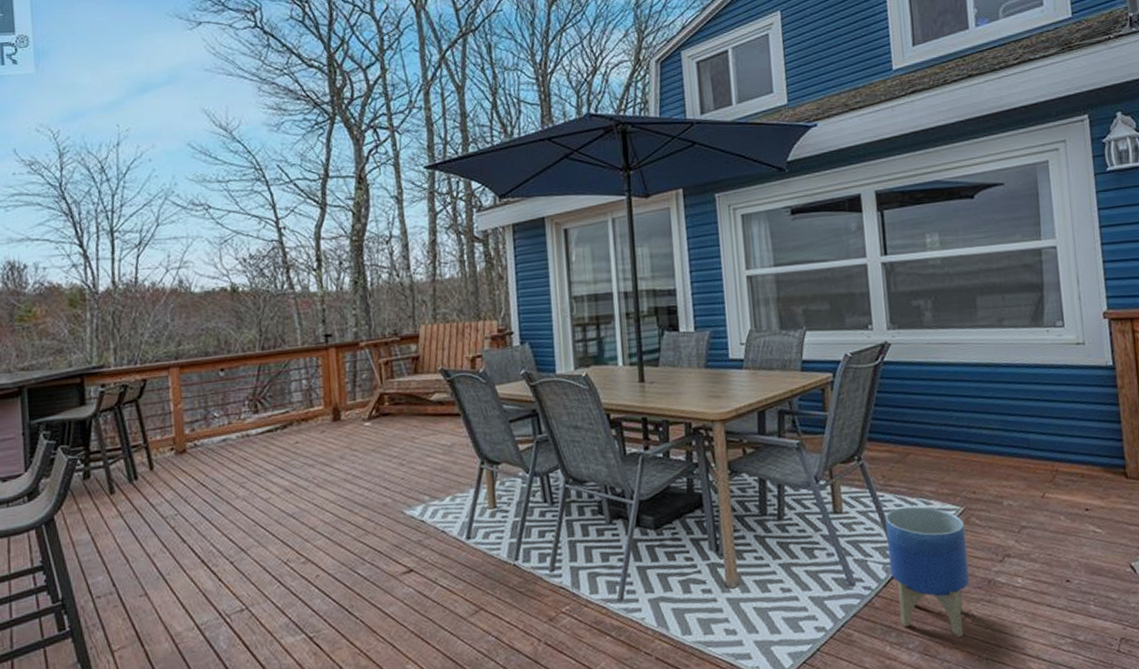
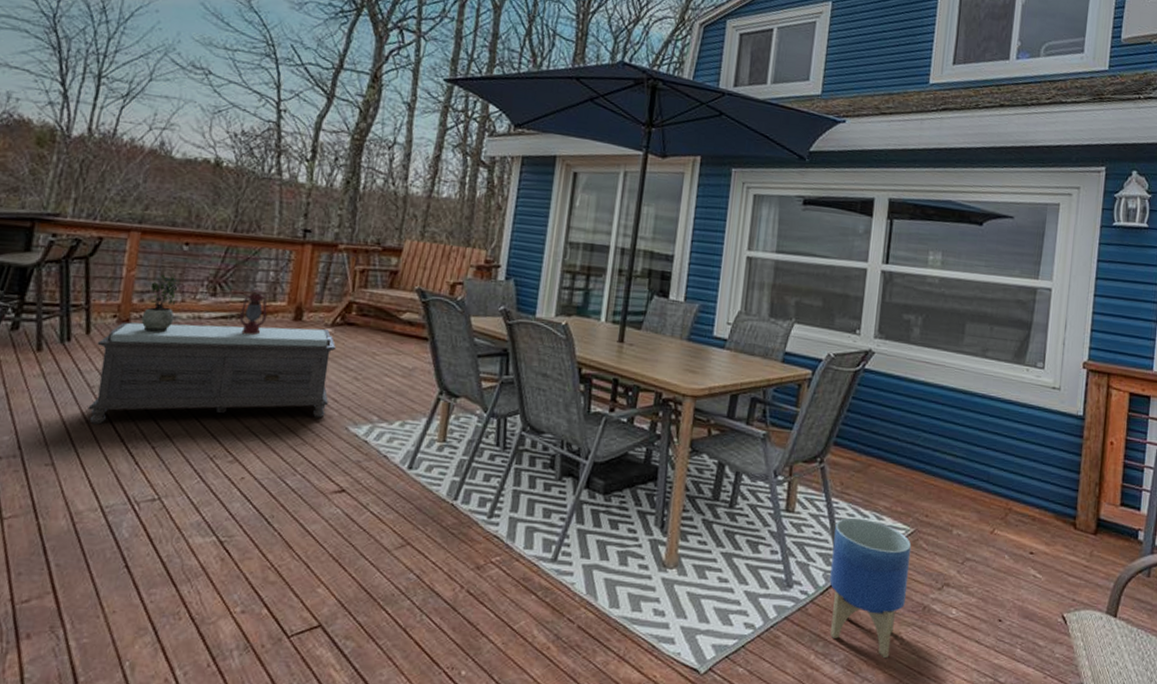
bench: none [161,424,381,551] -> present [87,322,337,425]
potted plant: none [196,399,225,457] -> present [141,272,180,333]
lantern: none [283,394,308,442] -> present [239,284,267,335]

